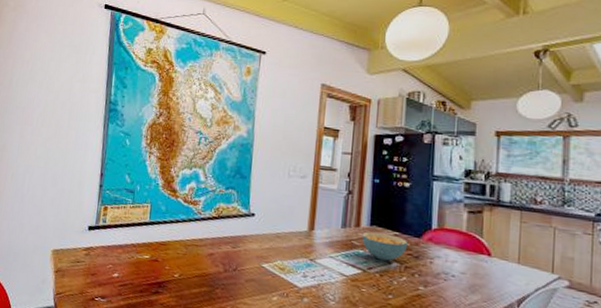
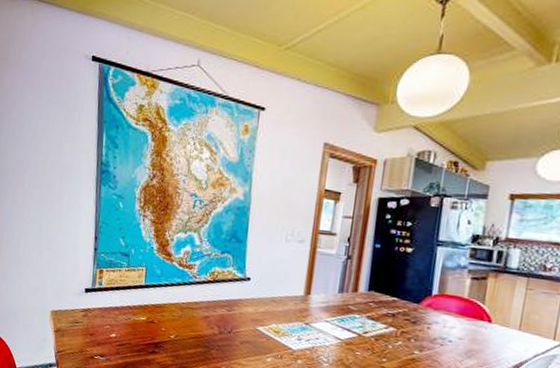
cereal bowl: present [362,231,408,261] -> none [359,297,407,326]

